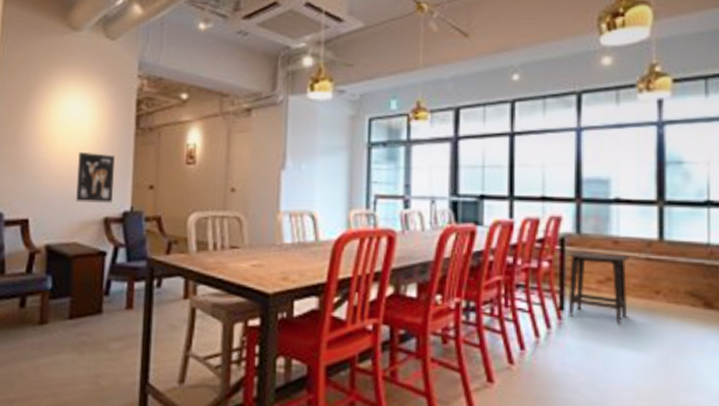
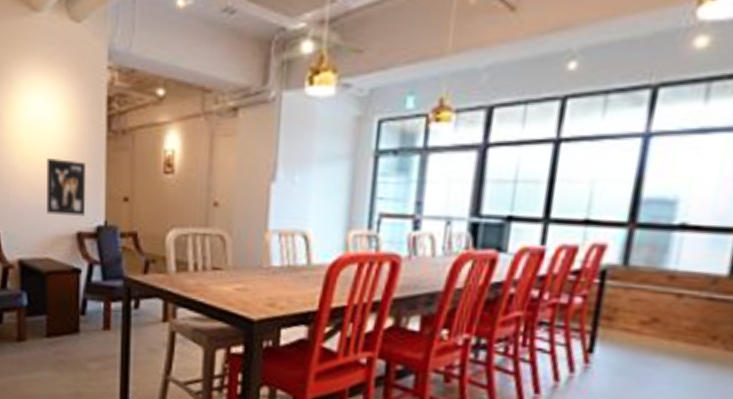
side table: present [565,251,630,324] -> none [597,286,687,372]

